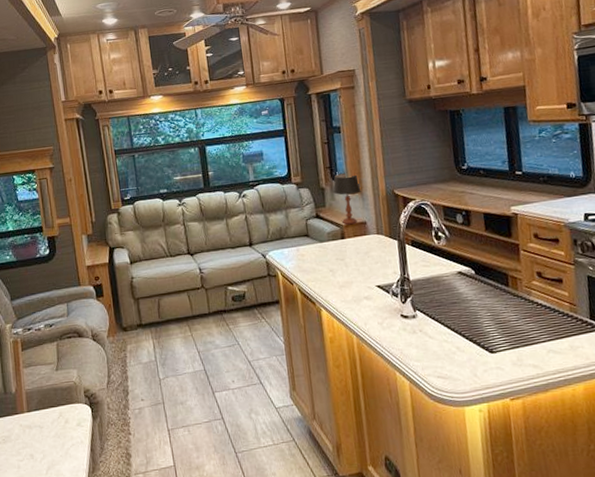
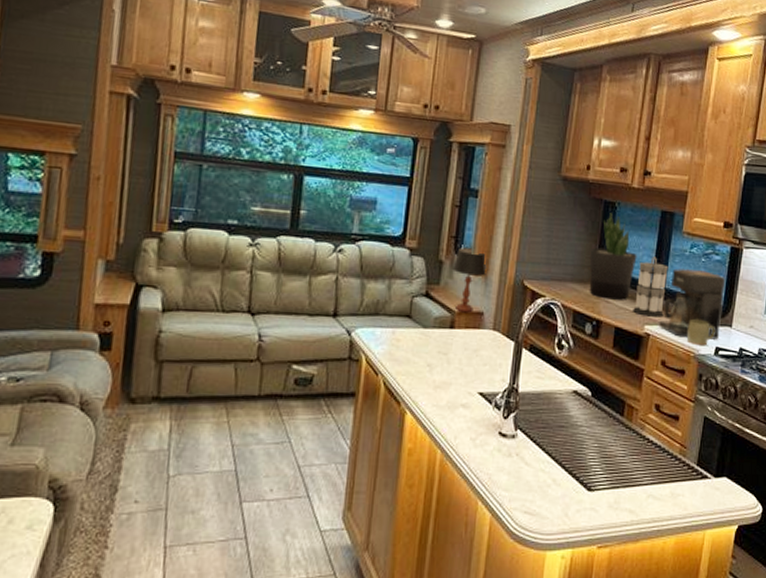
planter: none [446,119,491,191] -> present [589,213,637,300]
spice rack: none [493,147,527,199] -> present [633,257,668,317]
coffee maker: none [524,149,585,211] -> present [659,268,726,340]
mug: none [552,192,581,215] -> present [687,319,715,346]

